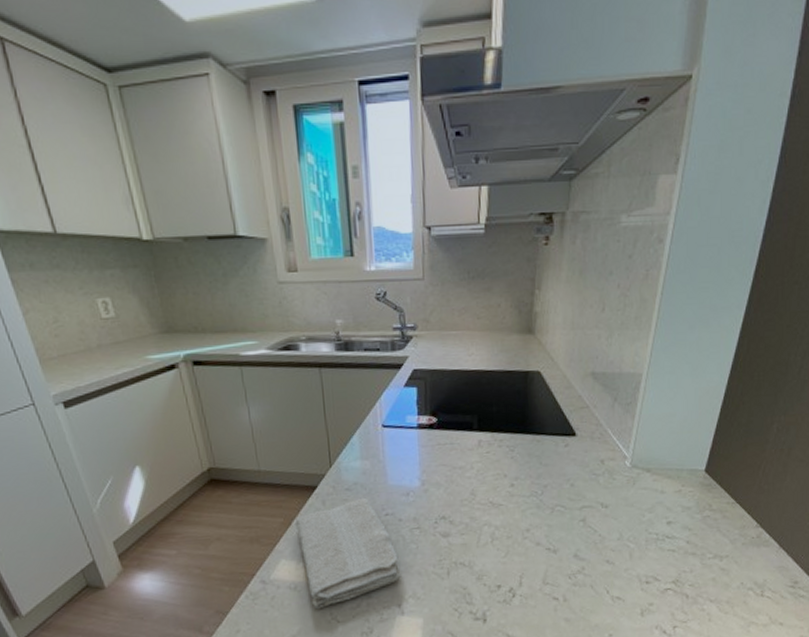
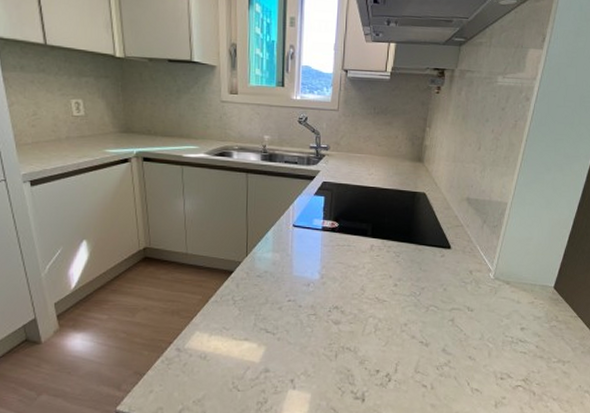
washcloth: present [295,497,401,610] -> none [211,284,296,378]

